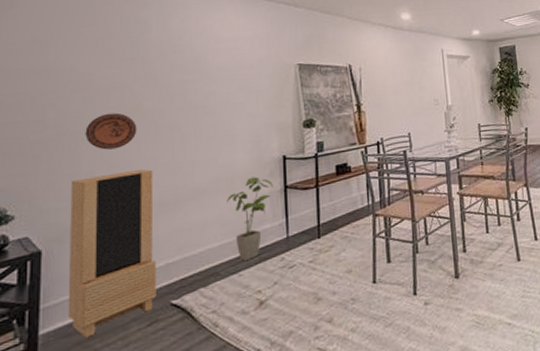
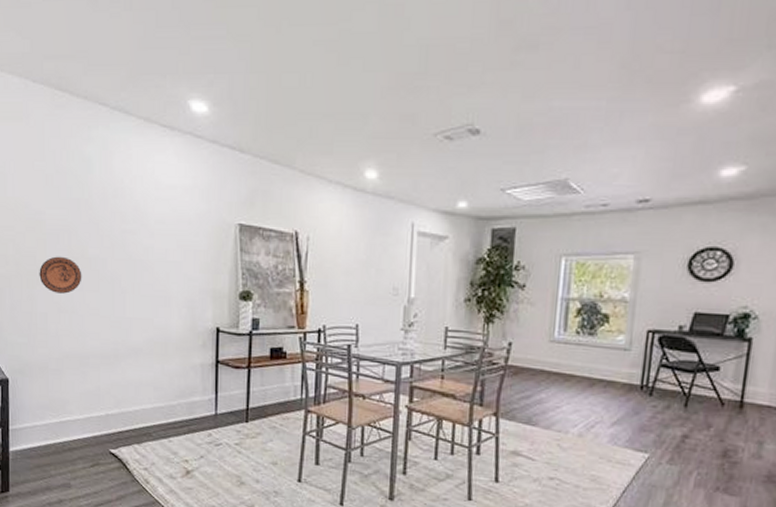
storage cabinet: present [68,169,157,338] -> none [28,317,98,463]
house plant: present [227,177,273,261] -> none [160,345,205,428]

